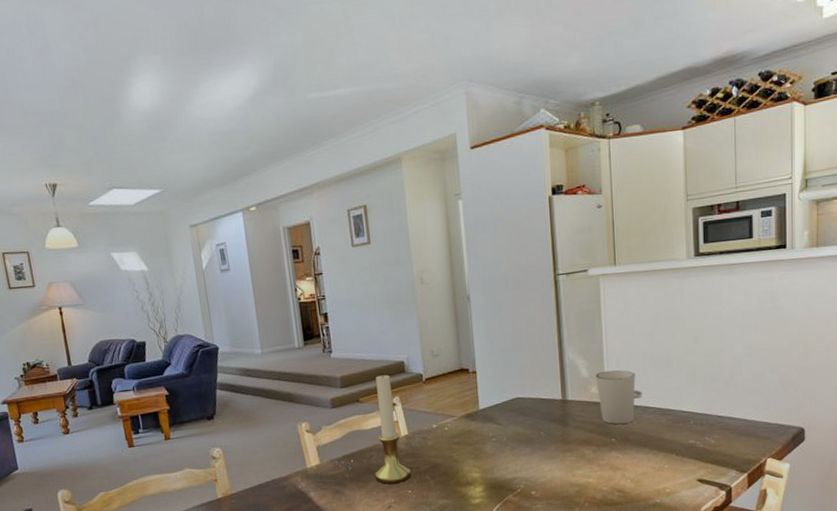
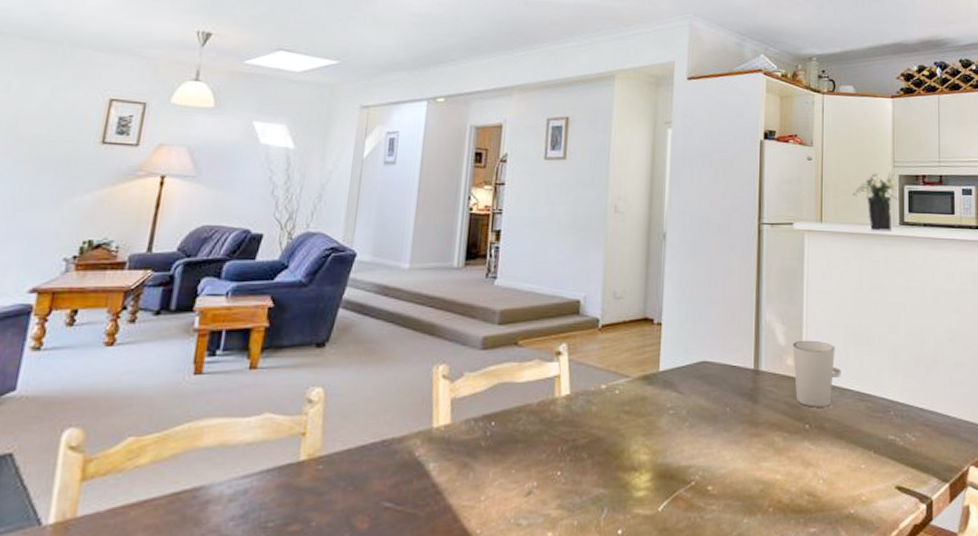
candle holder: present [374,373,412,484] -> none [518,312,566,460]
flower arrangement: none [645,207,696,266] -> present [853,173,902,231]

